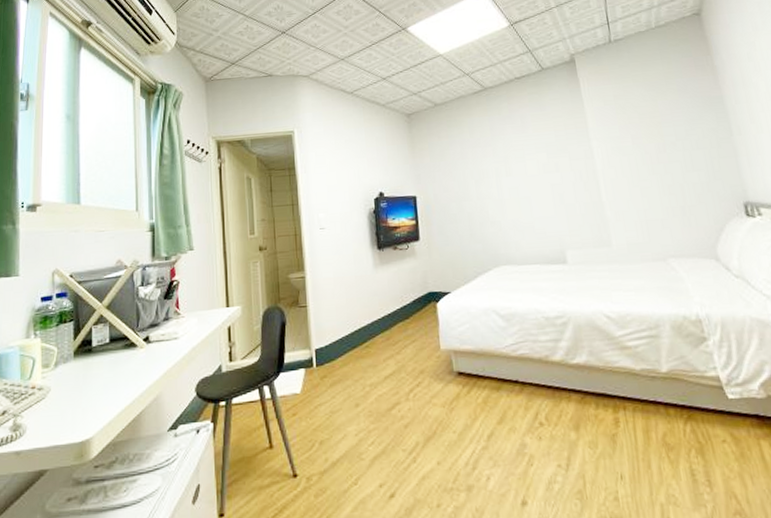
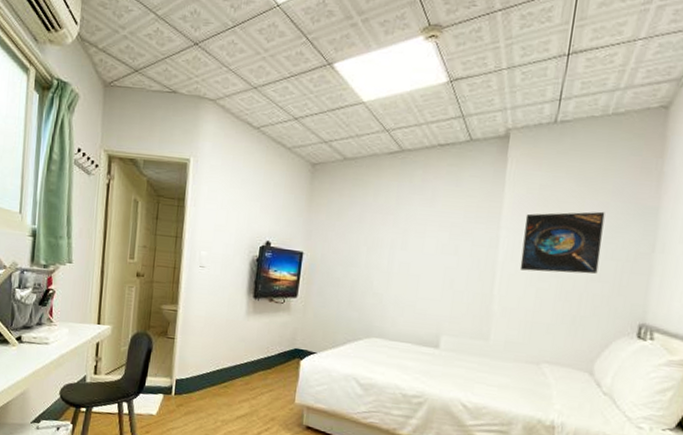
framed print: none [610,108,690,174] -> present [520,211,605,274]

